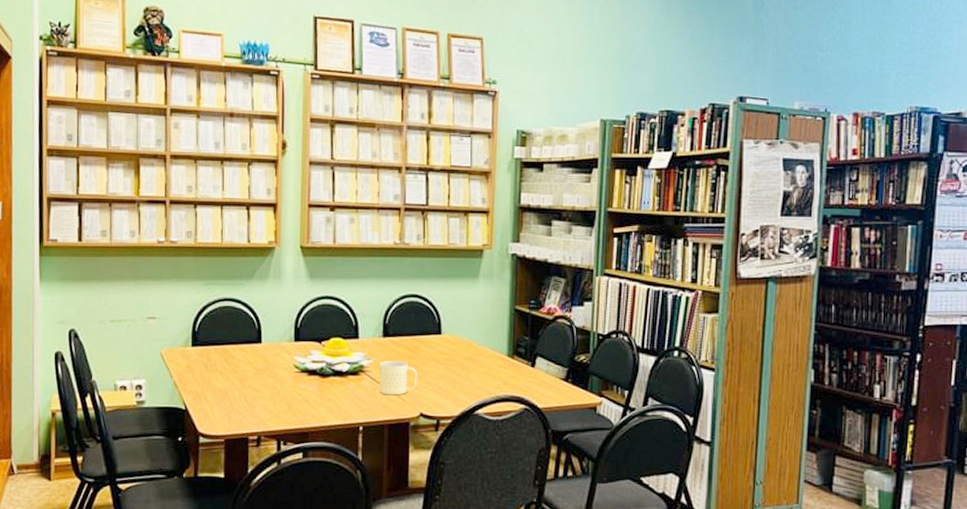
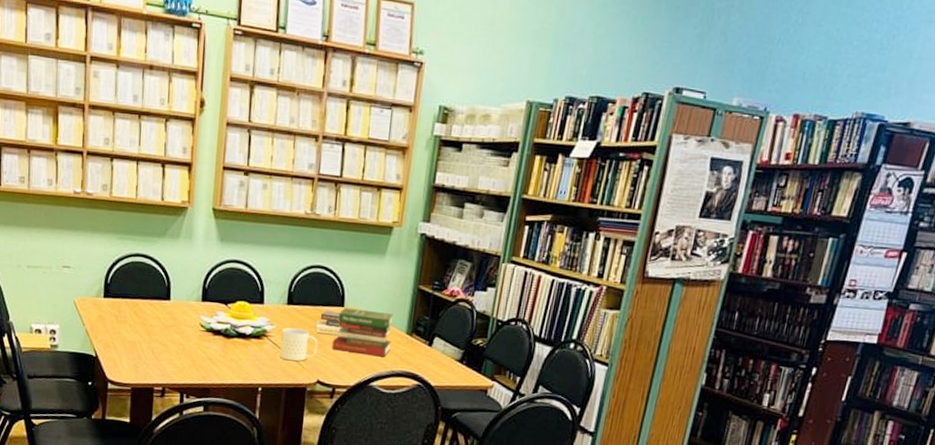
books: none [414,339,440,364] -> present [315,310,341,335]
books: none [432,335,493,383] -> present [331,307,394,357]

